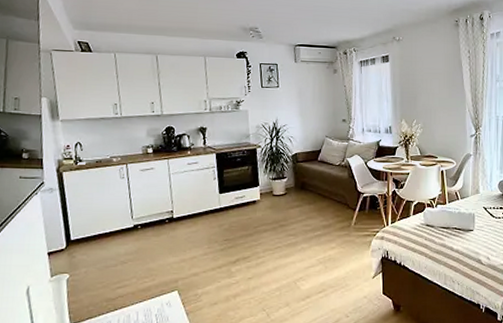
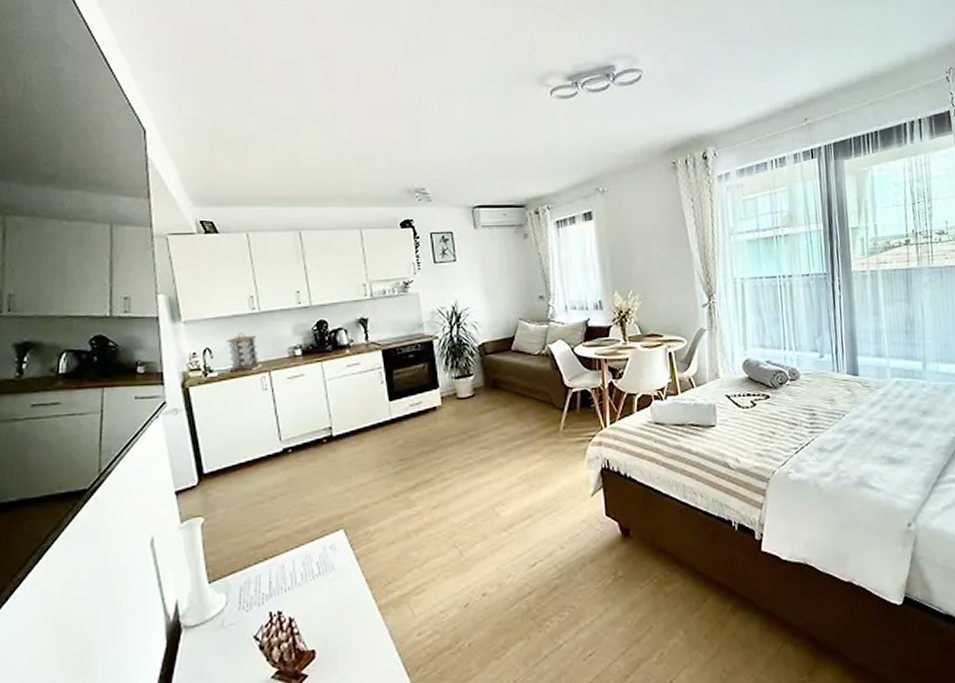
spice rack: none [94,132,120,162] -> present [226,332,261,371]

